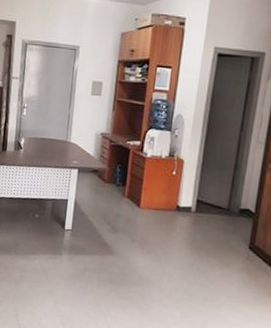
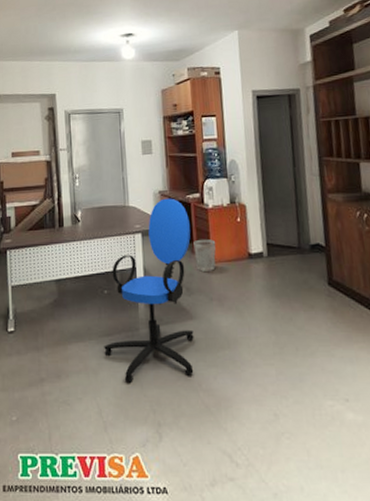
office chair: none [27,140,126,302] -> present [104,198,194,383]
wastebasket: none [125,184,148,216] -> present [193,238,216,272]

